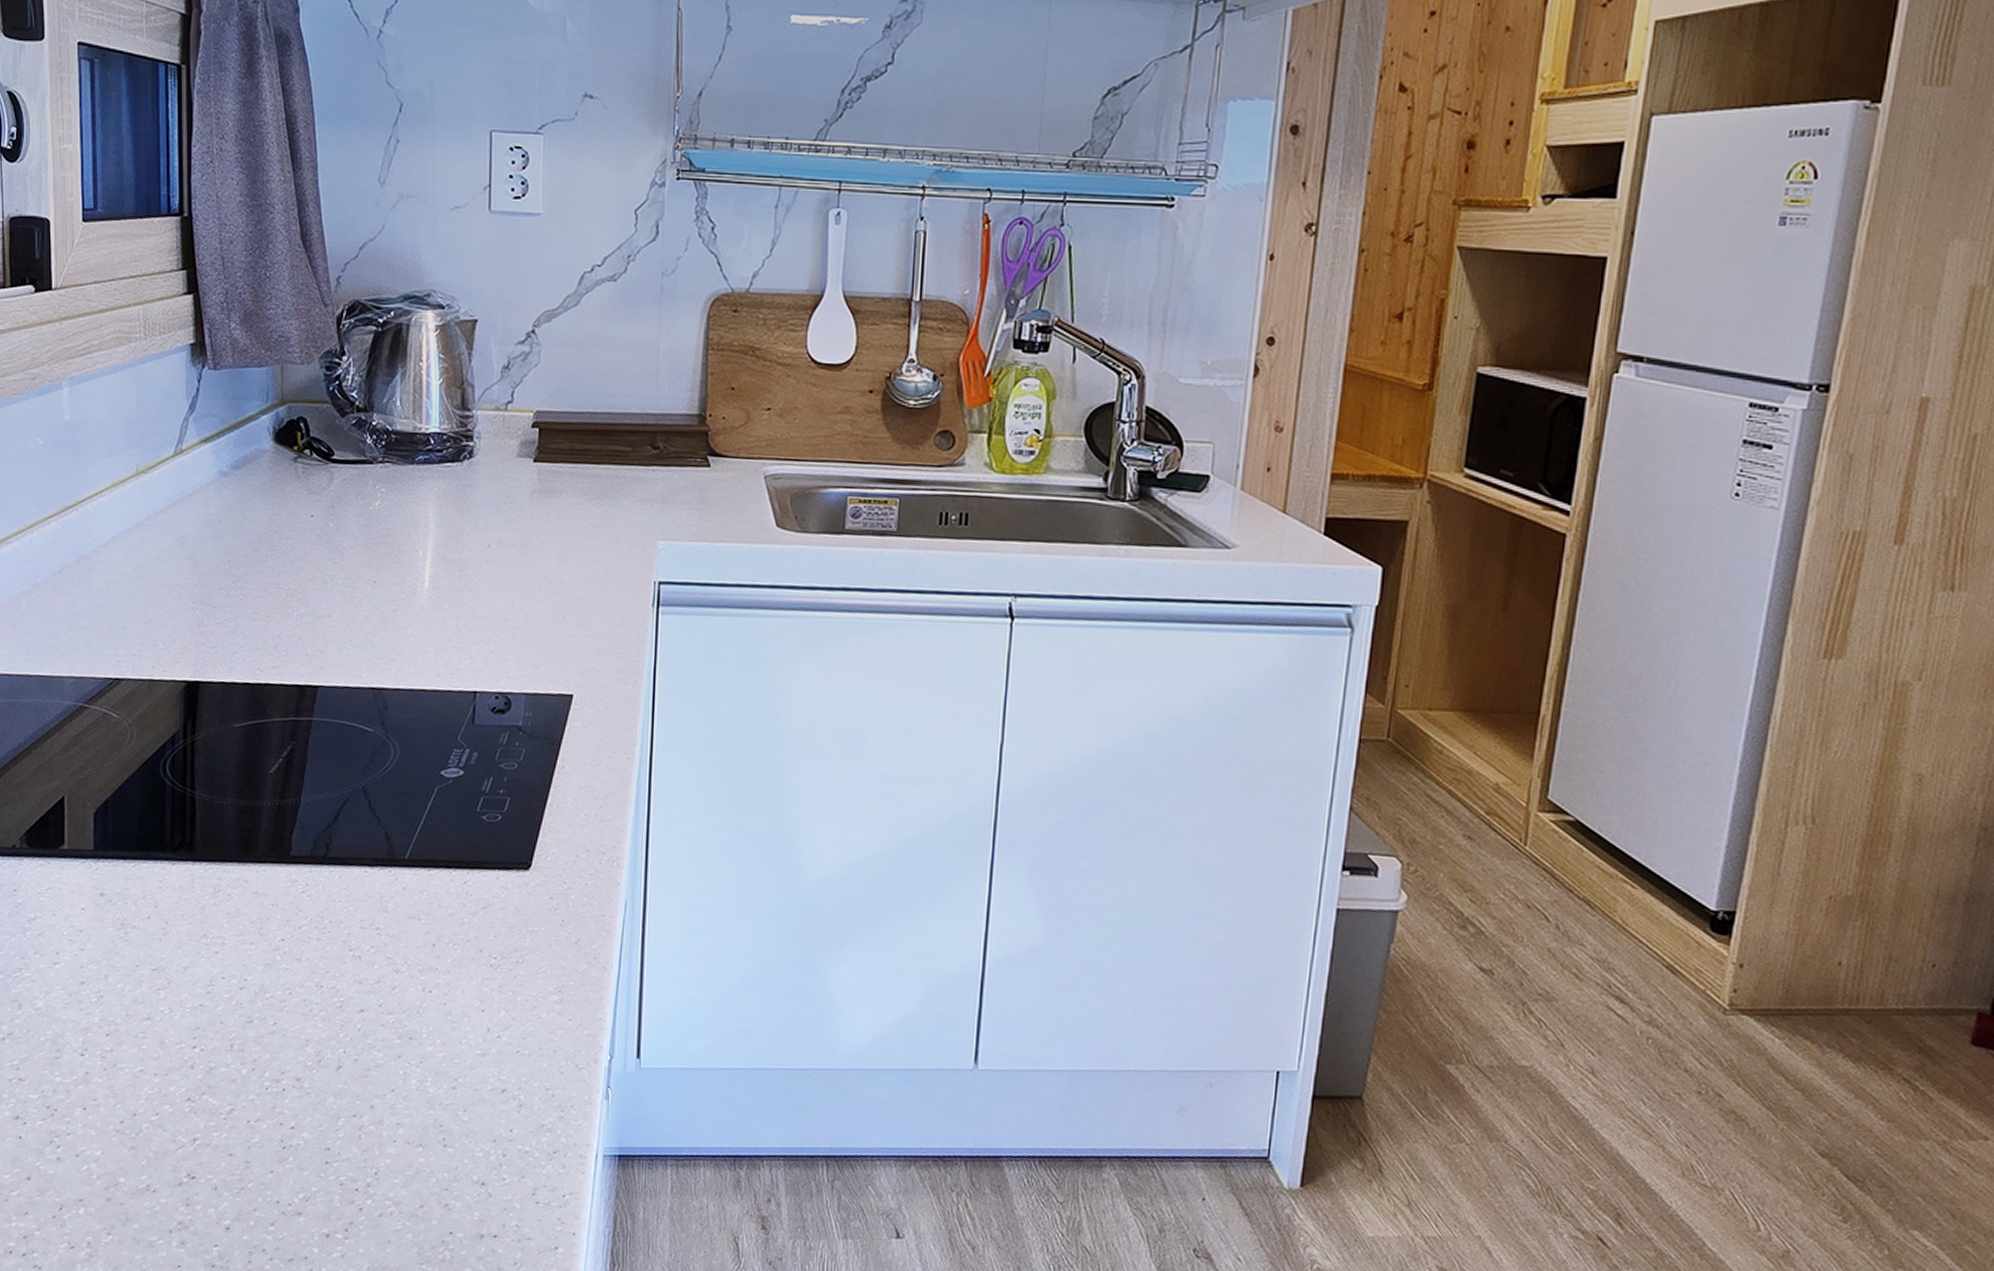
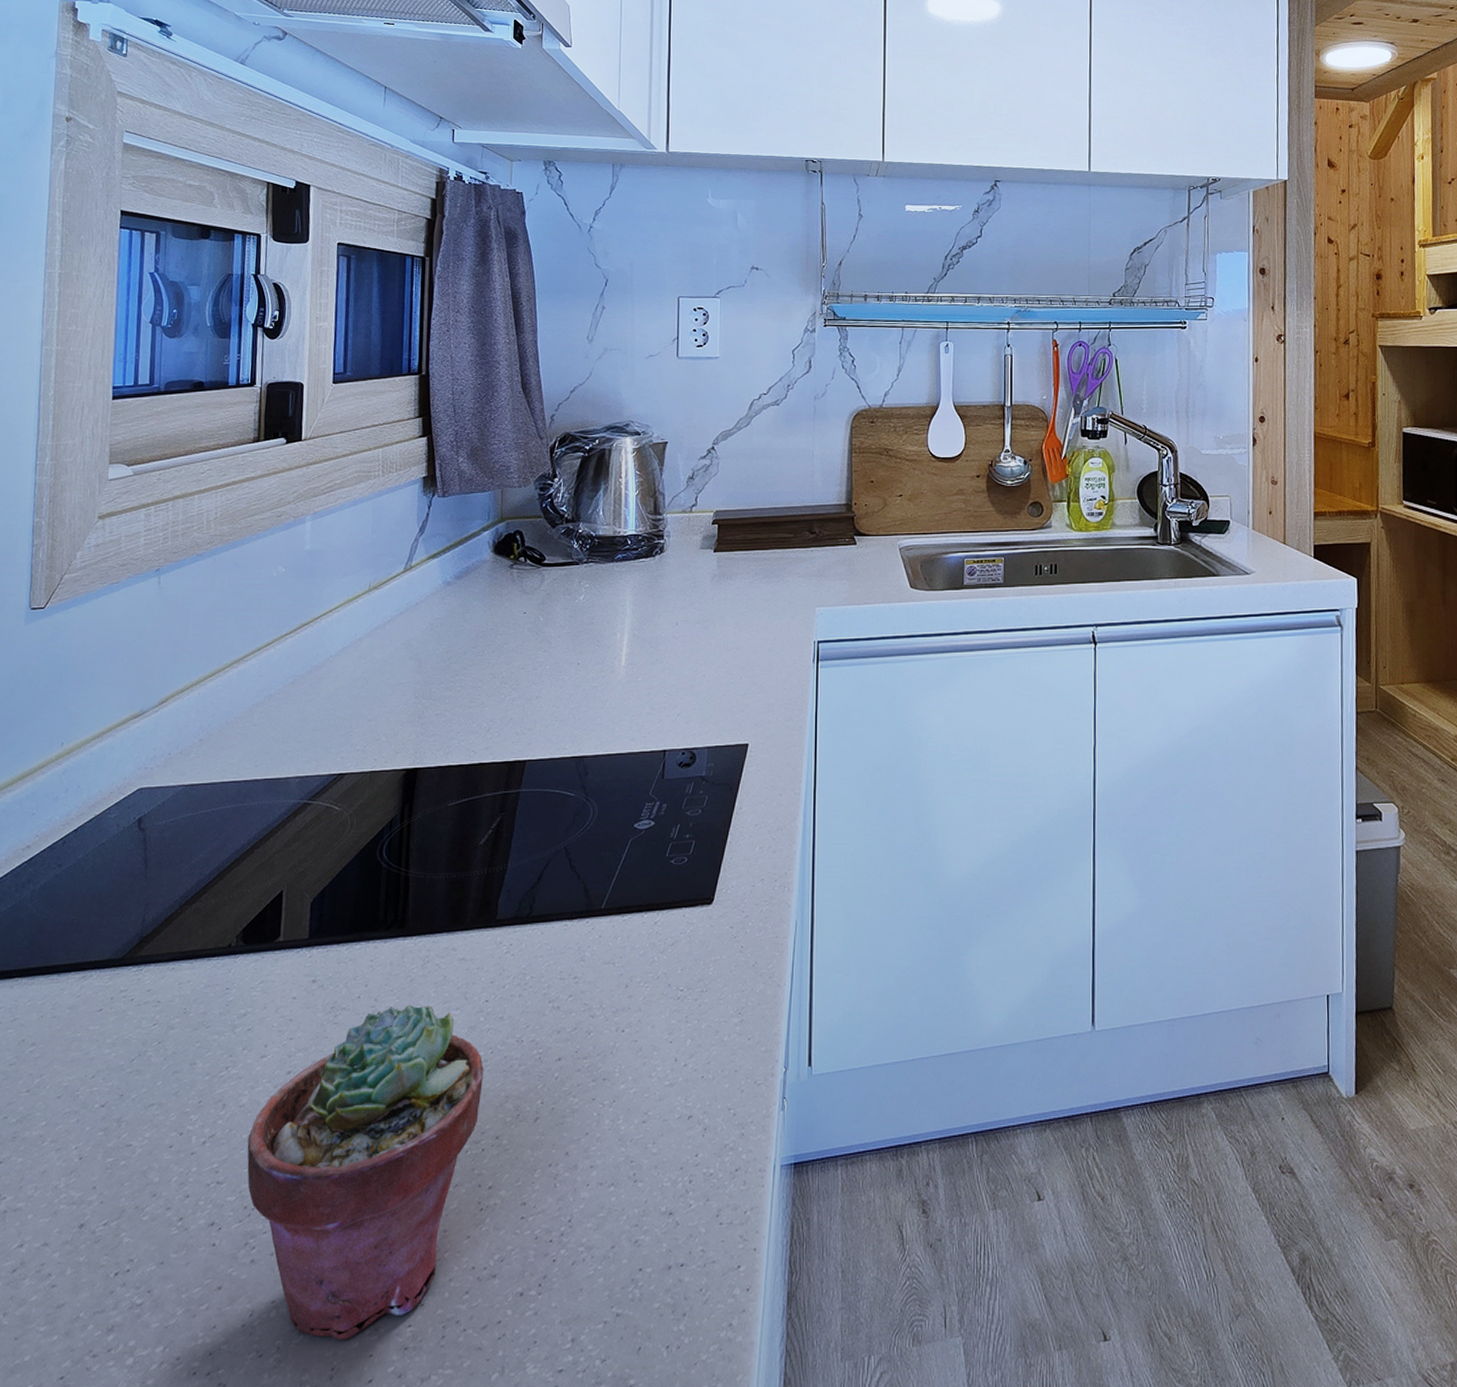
potted succulent: none [45,931,281,1248] -> present [247,1005,483,1340]

